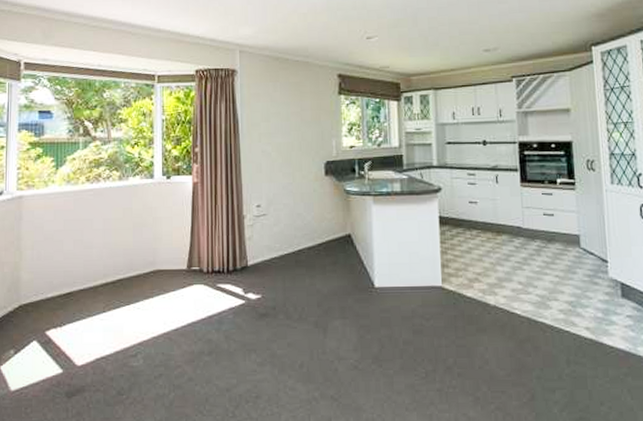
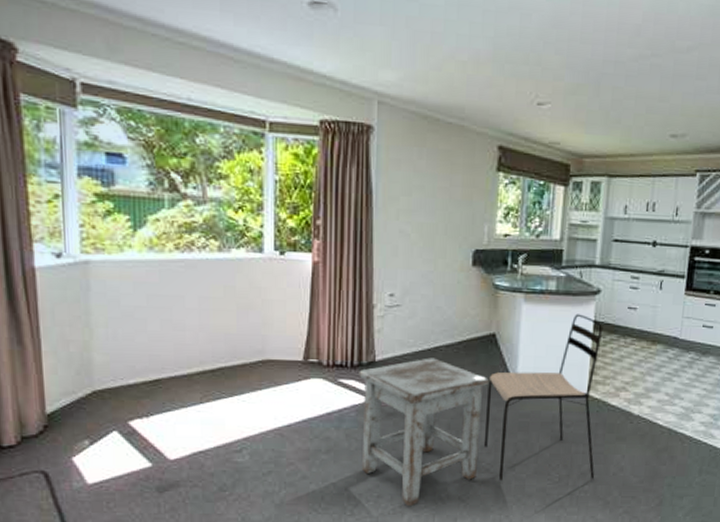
stool: none [234,260,350,407] -> present [359,358,490,507]
dining chair: none [348,211,461,377] -> present [485,314,602,480]

